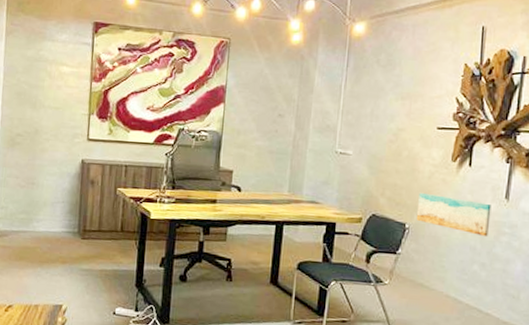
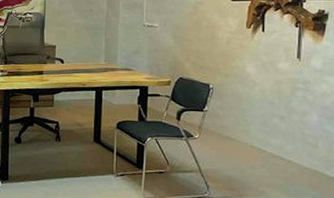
wall art: present [416,192,491,236] -> none [218,56,285,92]

